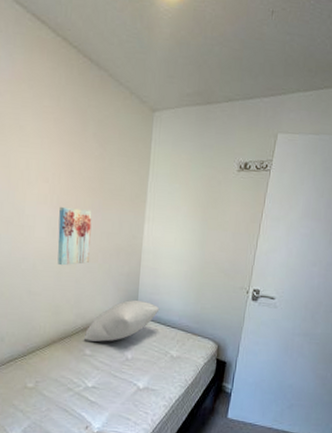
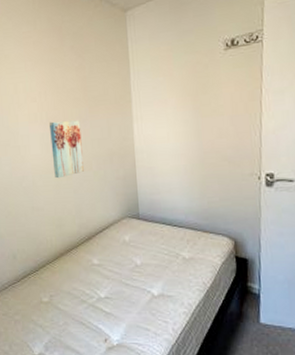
pillow: present [83,299,160,342] -> none [89,202,163,250]

